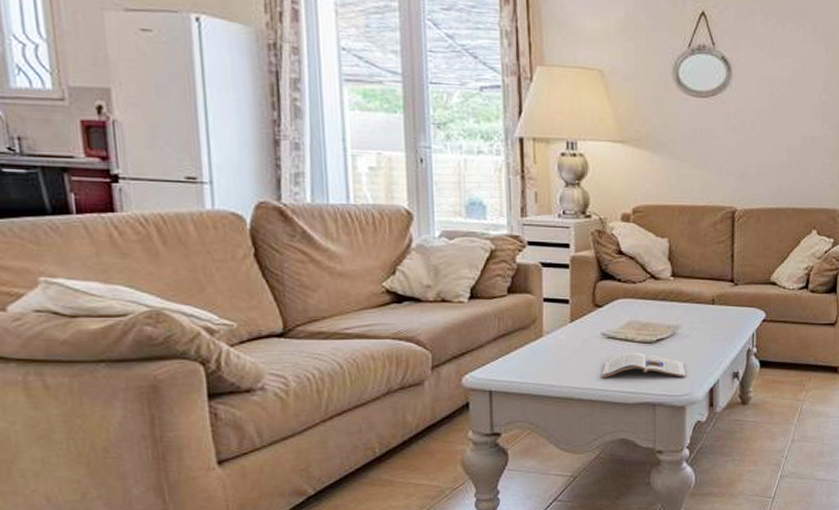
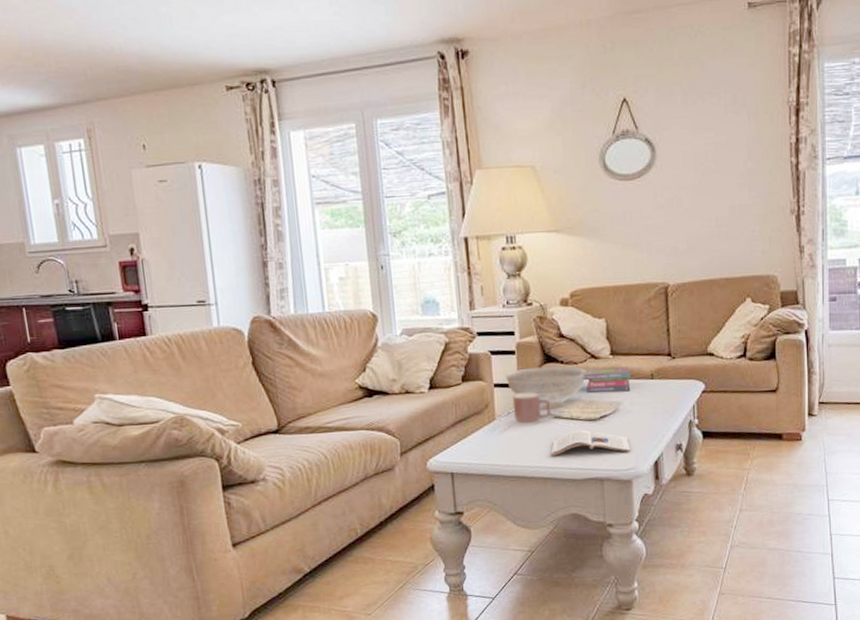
decorative bowl: none [557,283,645,329] -> present [505,366,587,410]
mug: none [563,310,605,345] -> present [512,392,552,427]
books: none [641,290,692,316] -> present [583,367,632,394]

